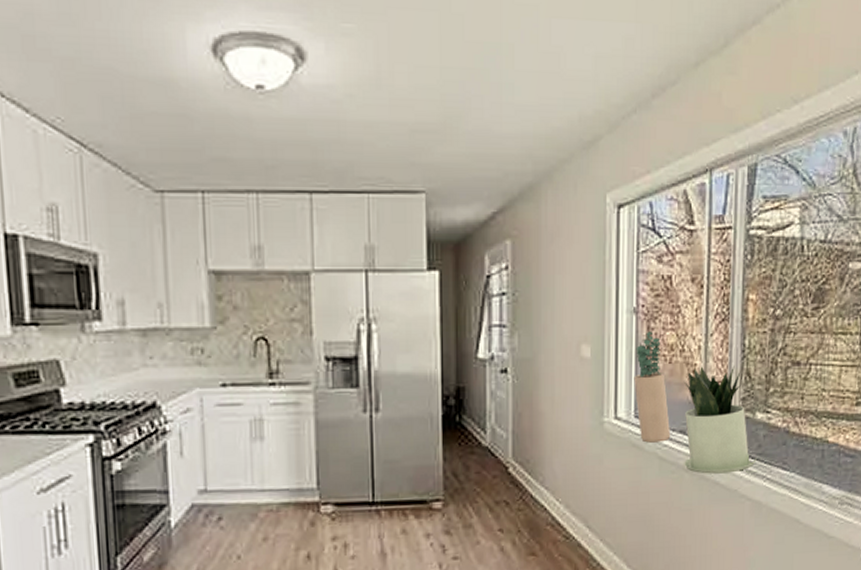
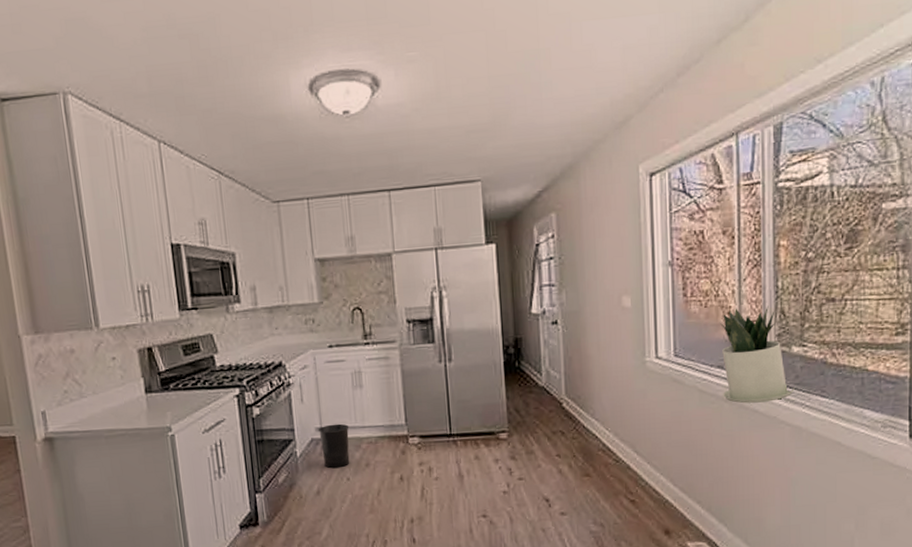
waste bin: none [201,485,244,544] -> present [317,423,350,469]
vase: present [634,326,671,443] -> none [672,276,710,378]

